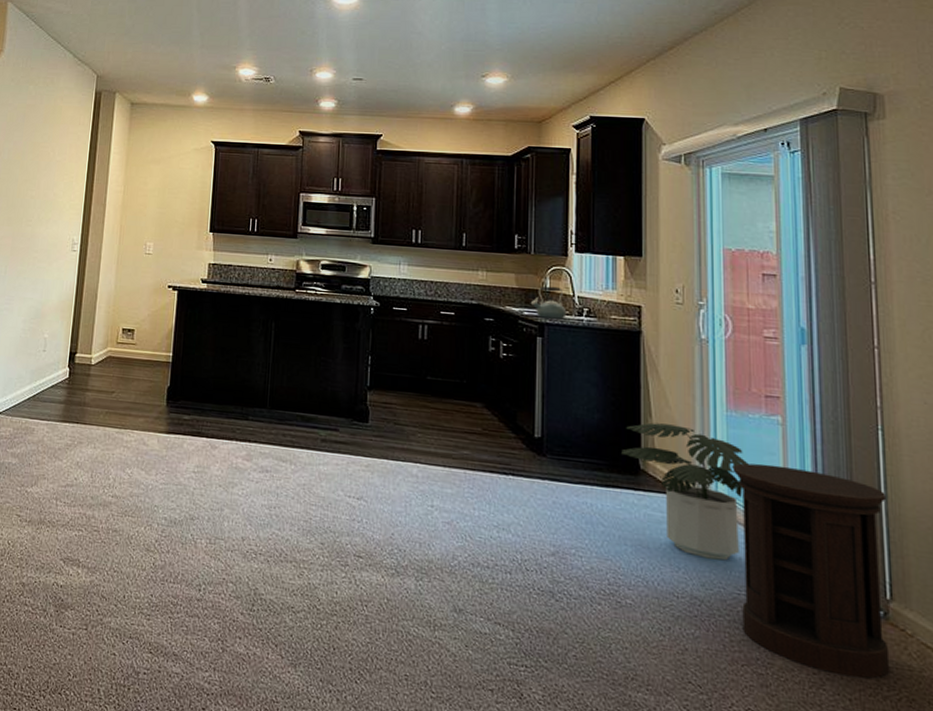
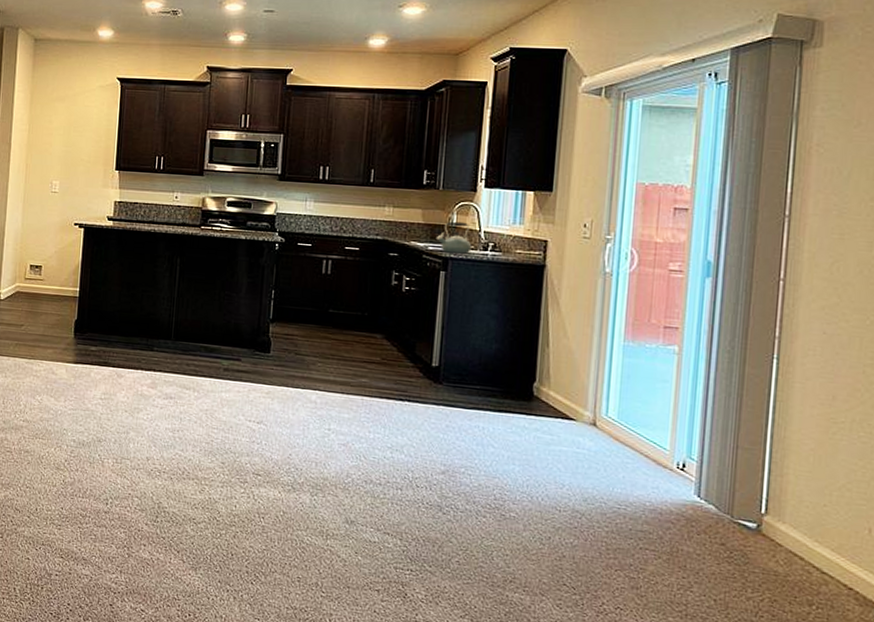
potted plant: present [622,422,749,561] -> none [516,352,641,479]
side table: present [732,463,891,679] -> none [619,390,774,582]

